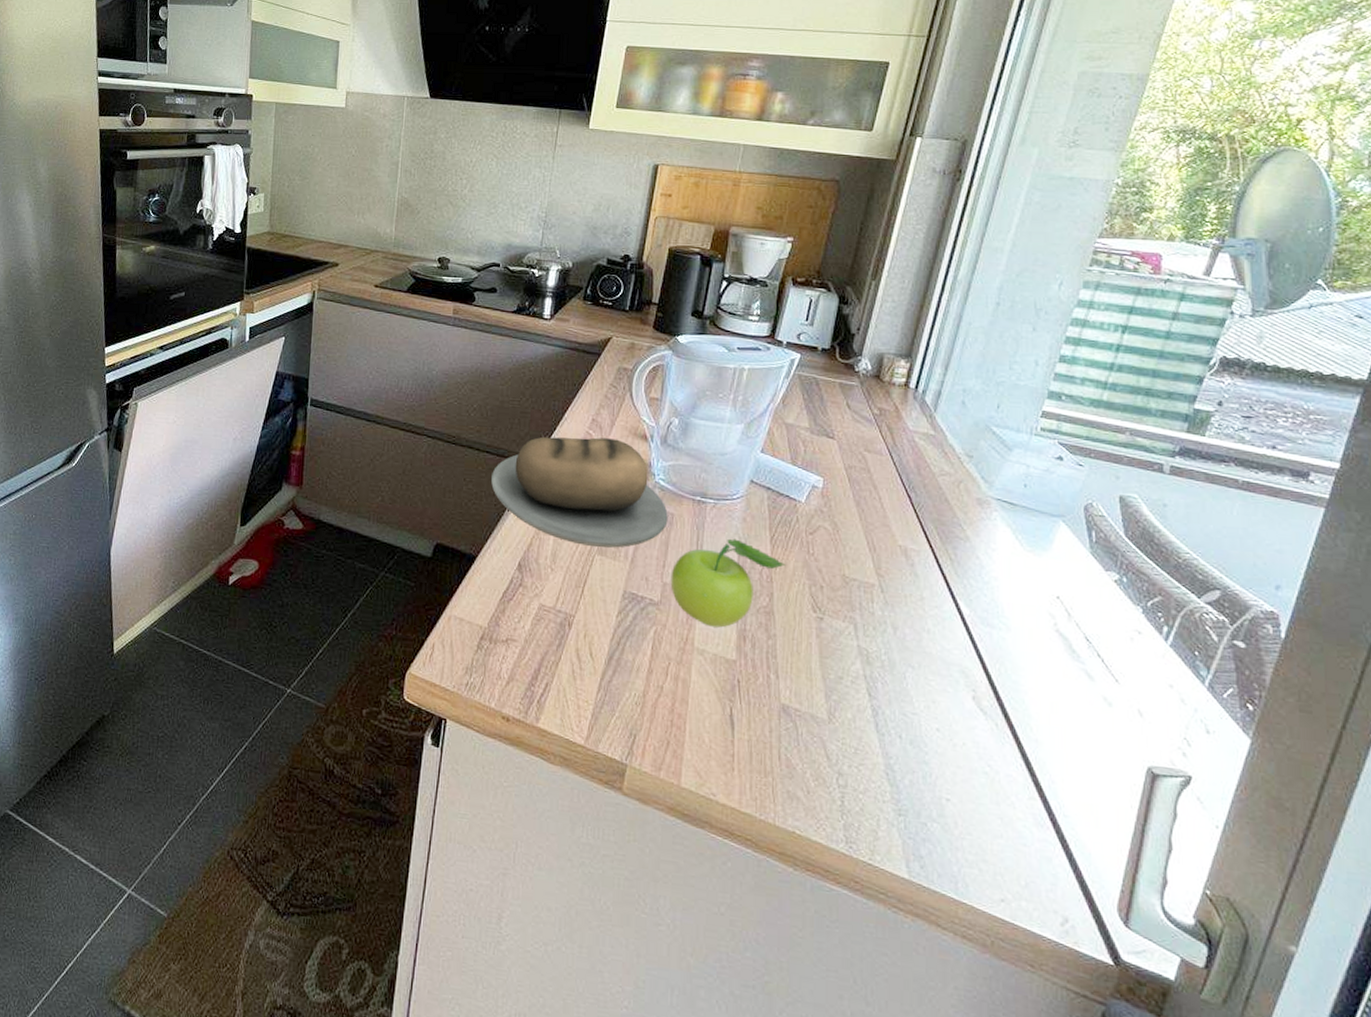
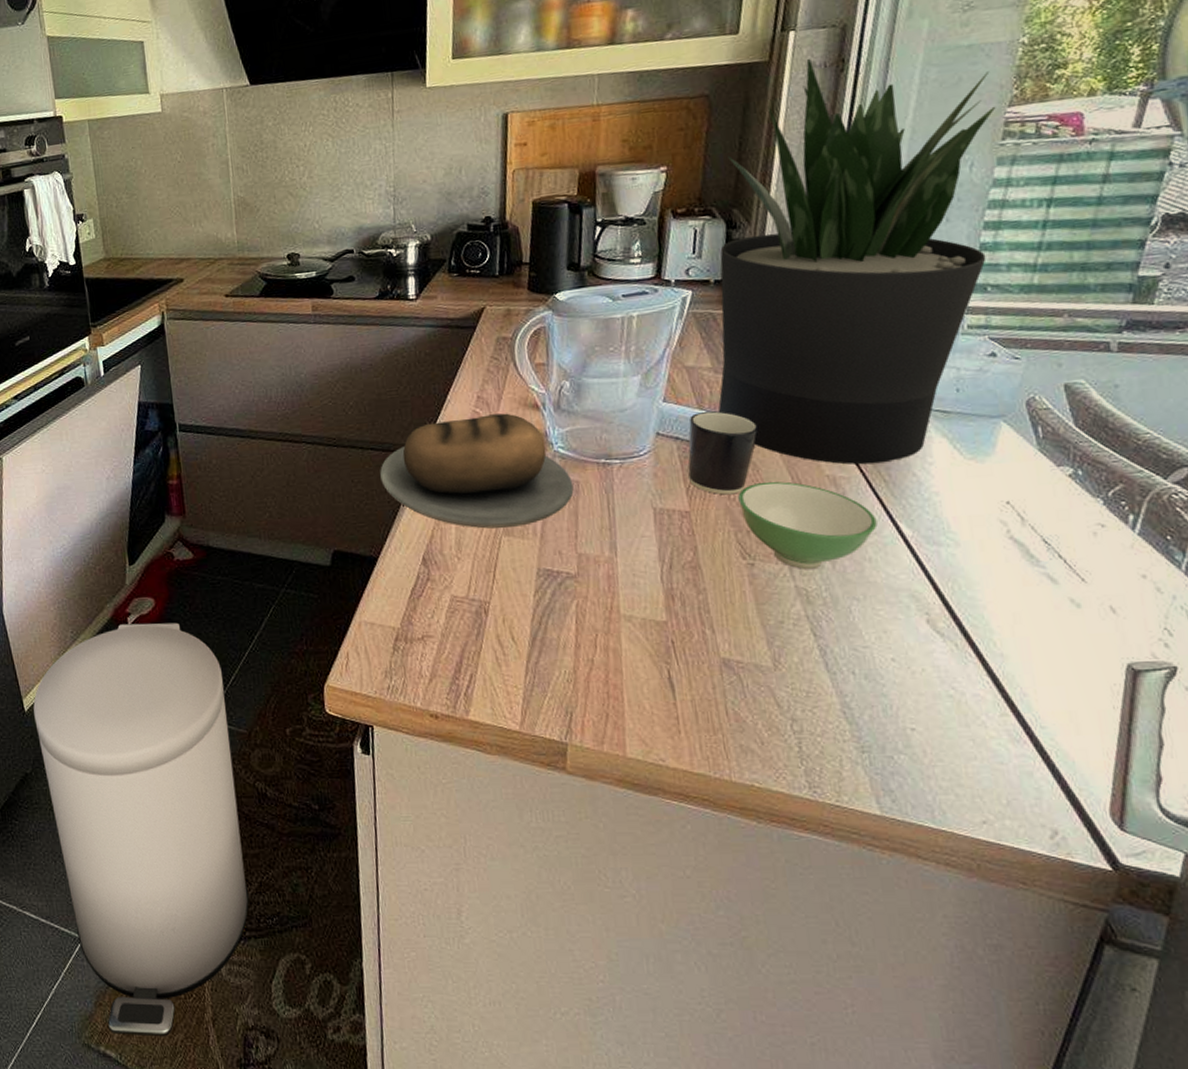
pedal bin: none [121,582,311,1005] -> present [33,622,249,1037]
fruit: present [670,538,786,628] -> none [585,496,706,591]
mug: none [775,468,844,550] -> present [688,411,759,495]
planter: none [810,165,1088,542] -> present [718,59,996,465]
bowl: none [817,542,939,632] -> present [738,481,878,570]

